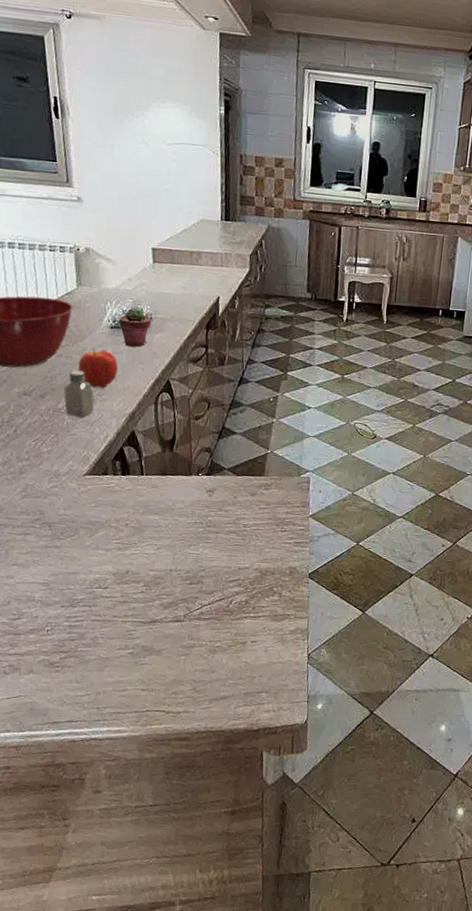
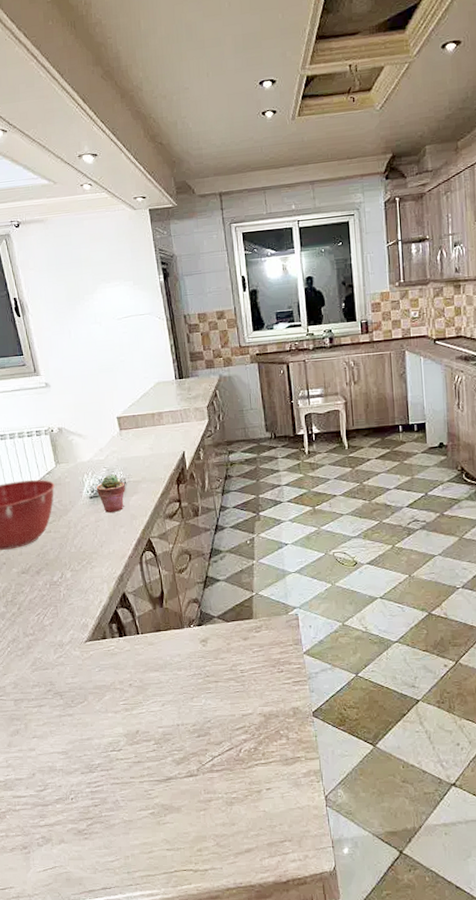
saltshaker: present [64,370,94,417] -> none [57,542,85,587]
apple: present [78,349,119,389] -> none [66,520,103,557]

